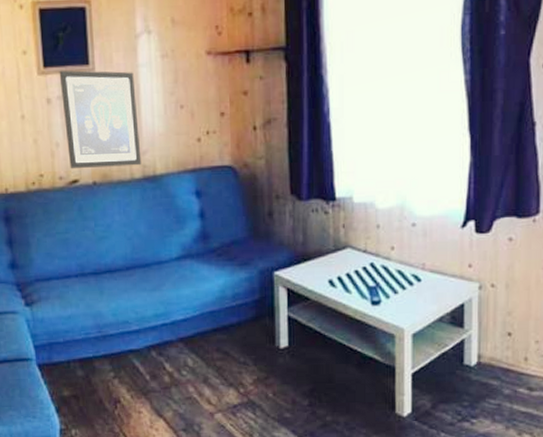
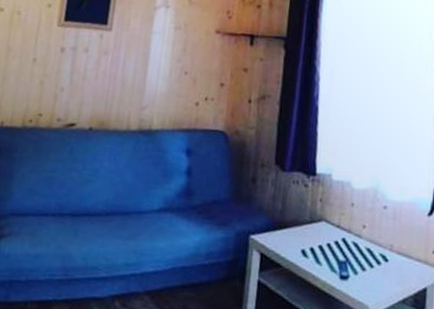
wall art: present [59,70,142,169] -> none [70,25,147,119]

